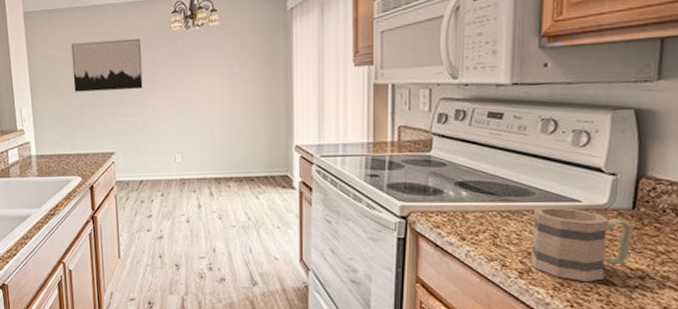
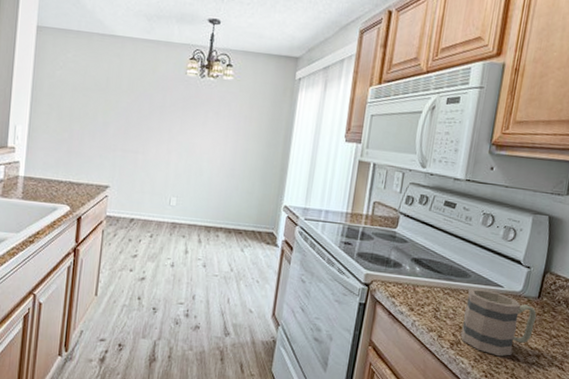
wall art: present [71,38,143,92] -> none [78,68,154,128]

